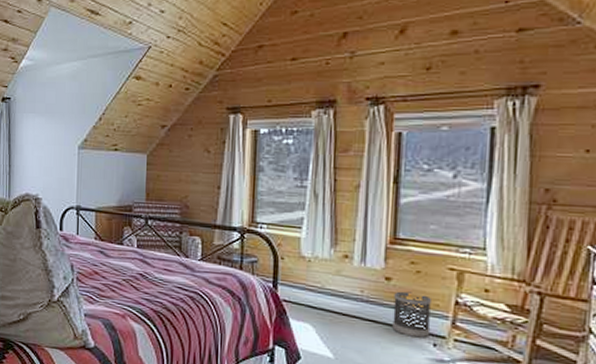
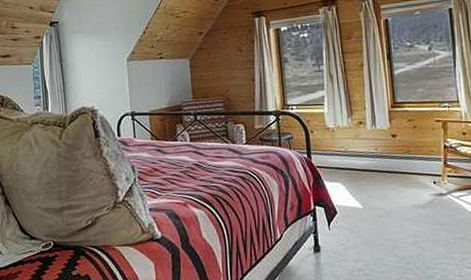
wastebasket: present [392,291,431,339] -> none [400,143,430,180]

